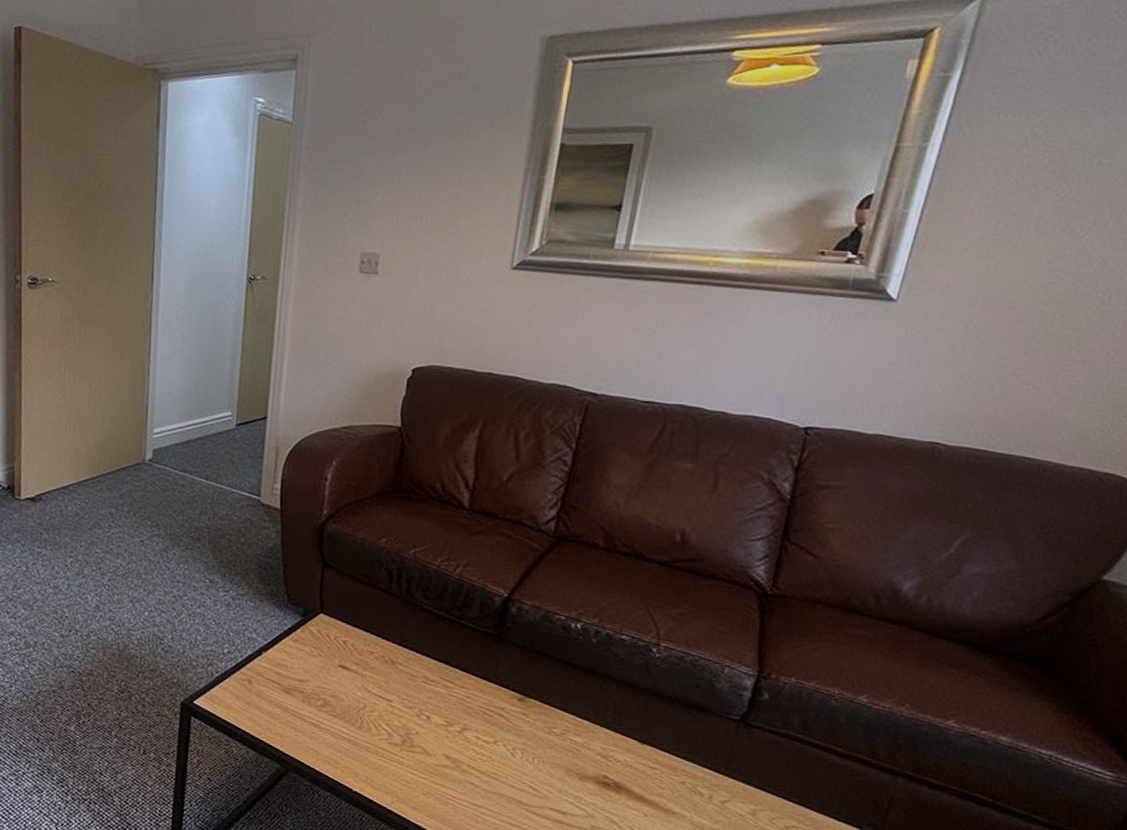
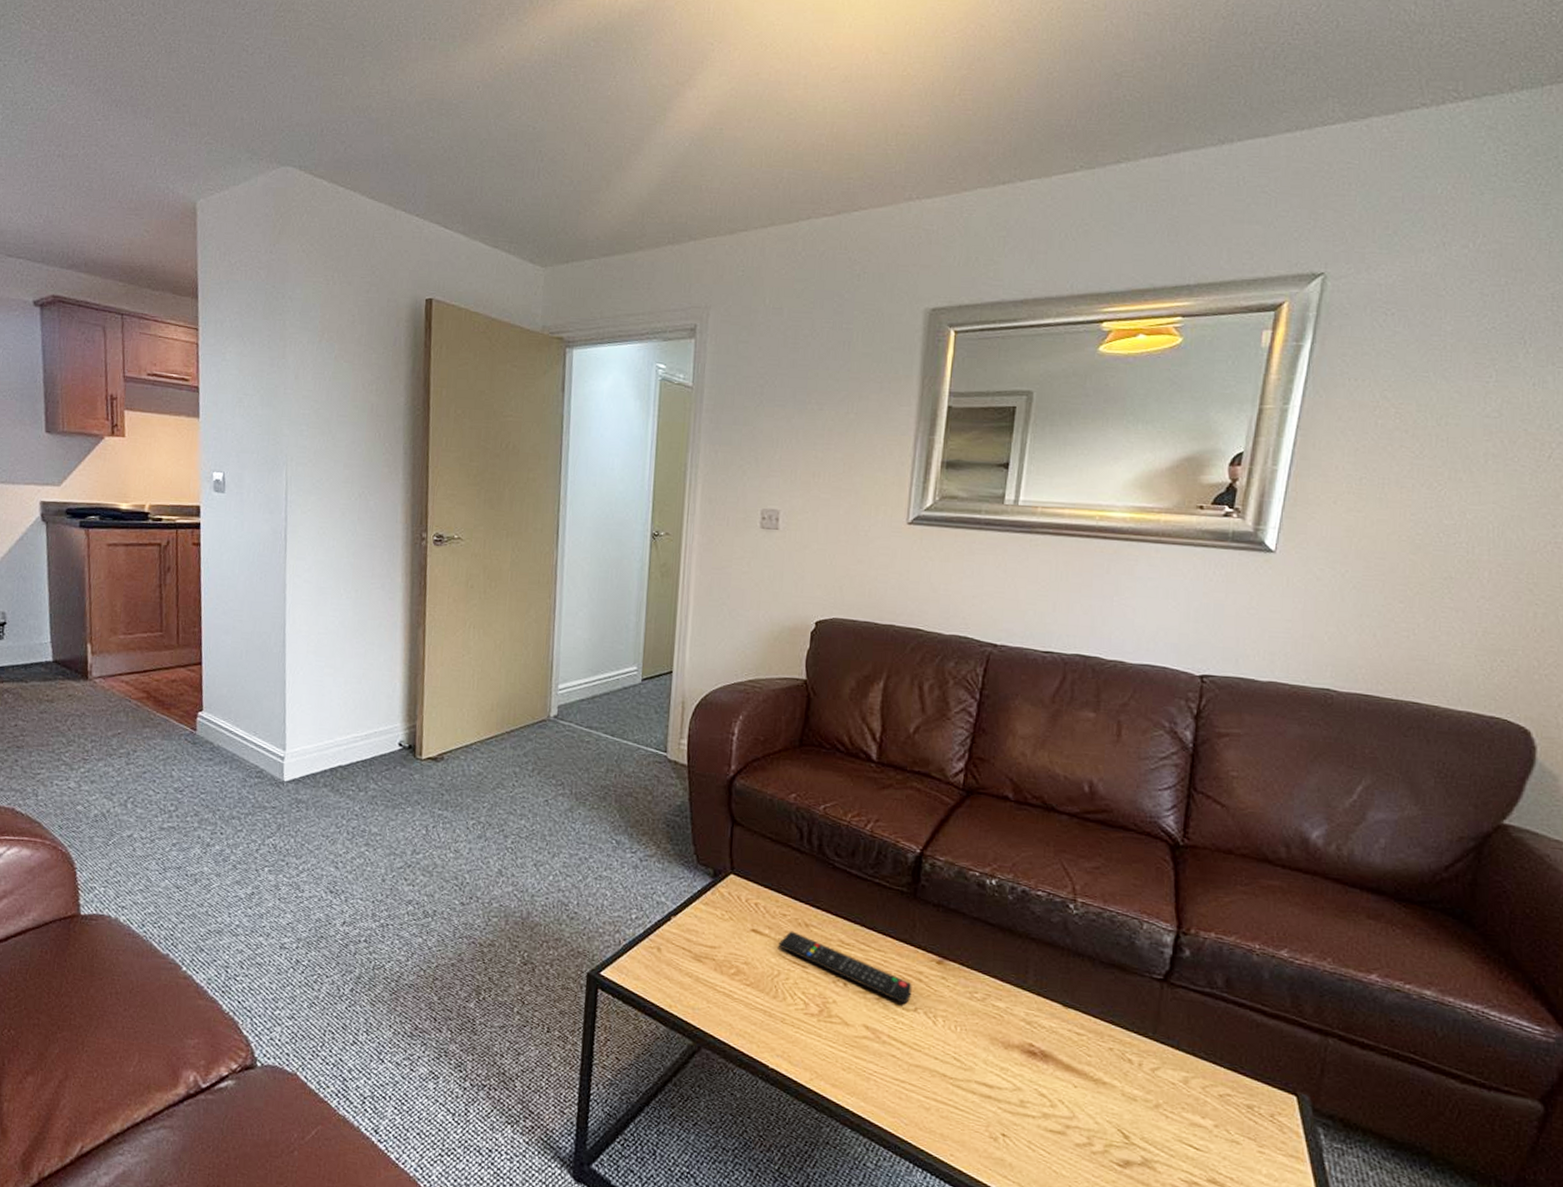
remote control: none [364,667,493,737] -> present [778,931,912,1004]

